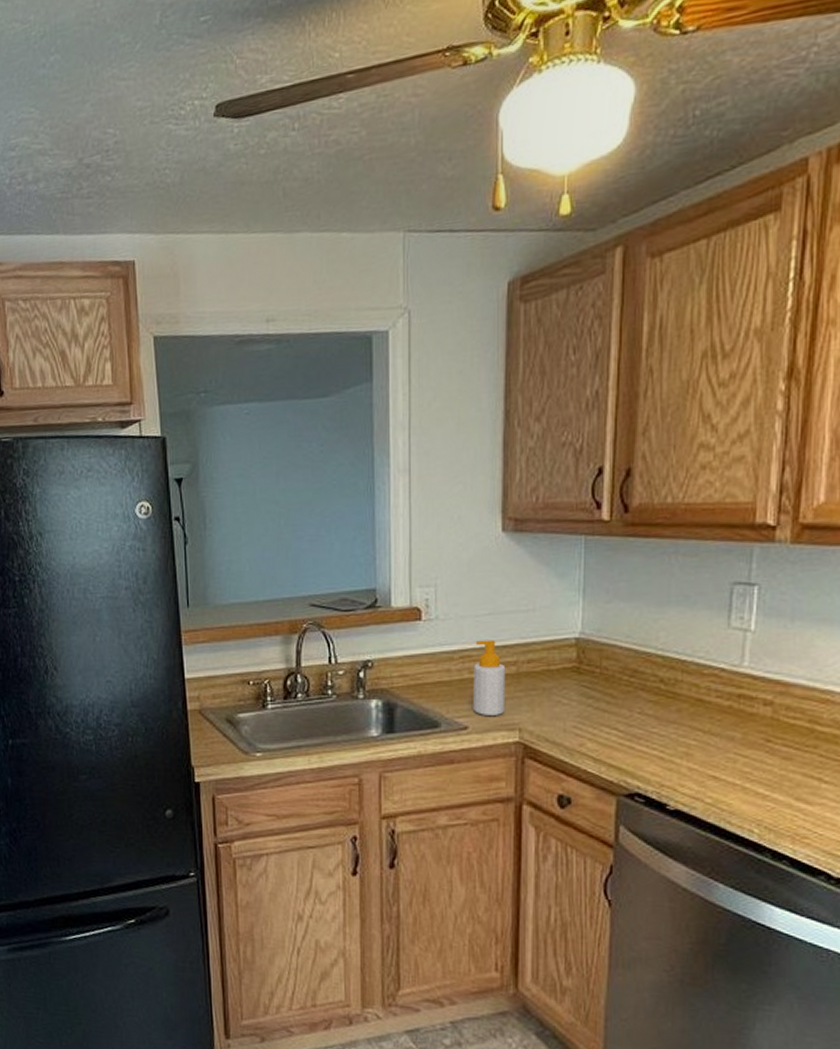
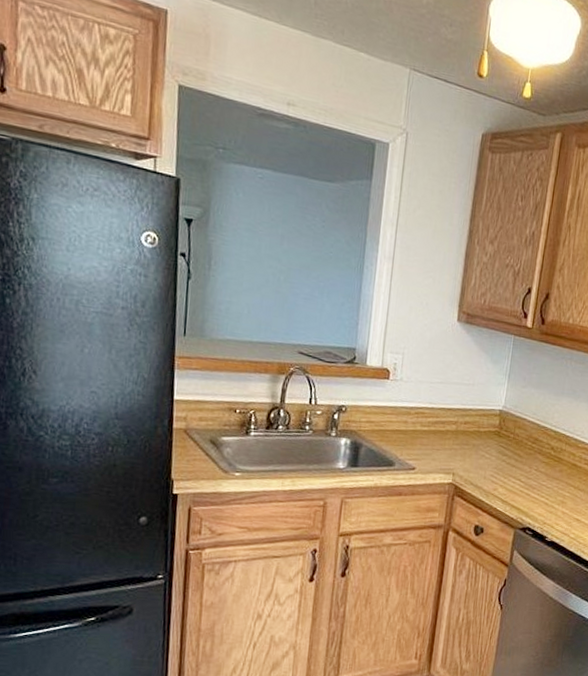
soap bottle: present [473,640,506,717] -> none [421,401,449,462]

